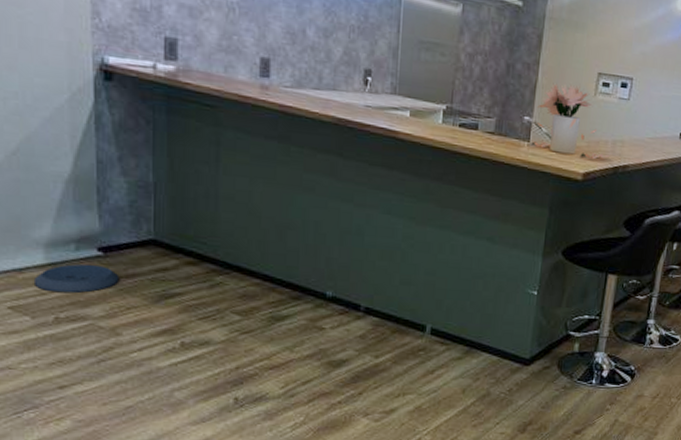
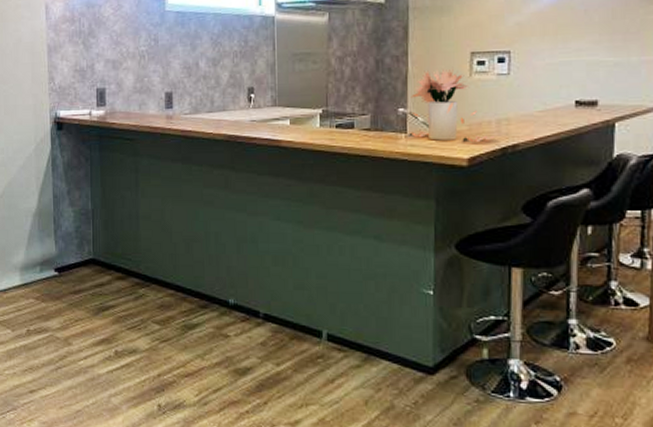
robot vacuum: present [35,264,120,293] -> none [14,283,70,309]

